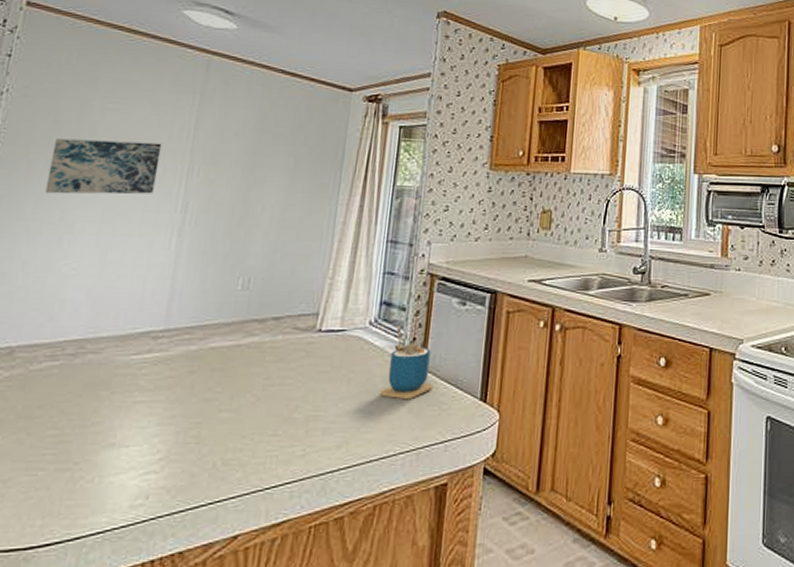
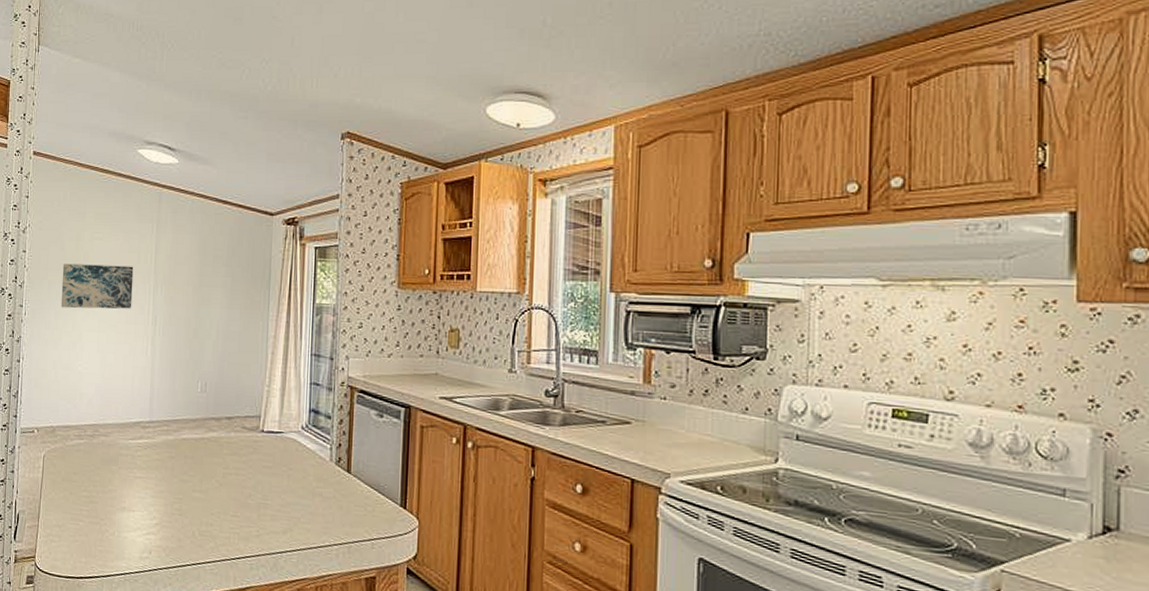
cup: present [380,325,433,399] -> none [315,432,359,498]

